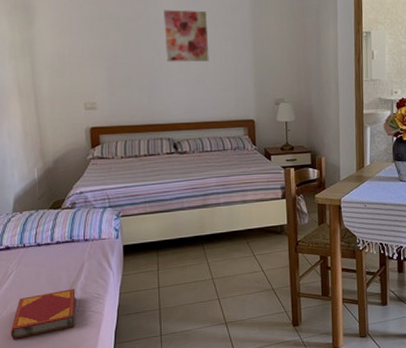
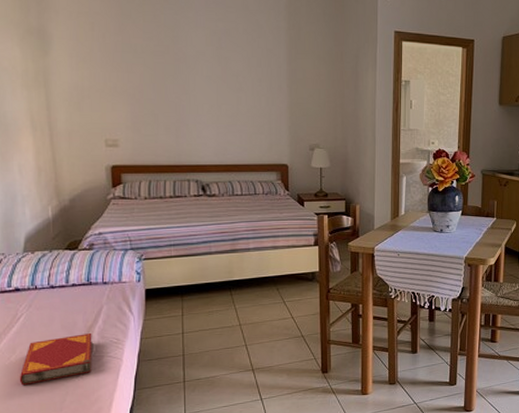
wall art: present [164,10,209,62] -> none [194,46,242,102]

